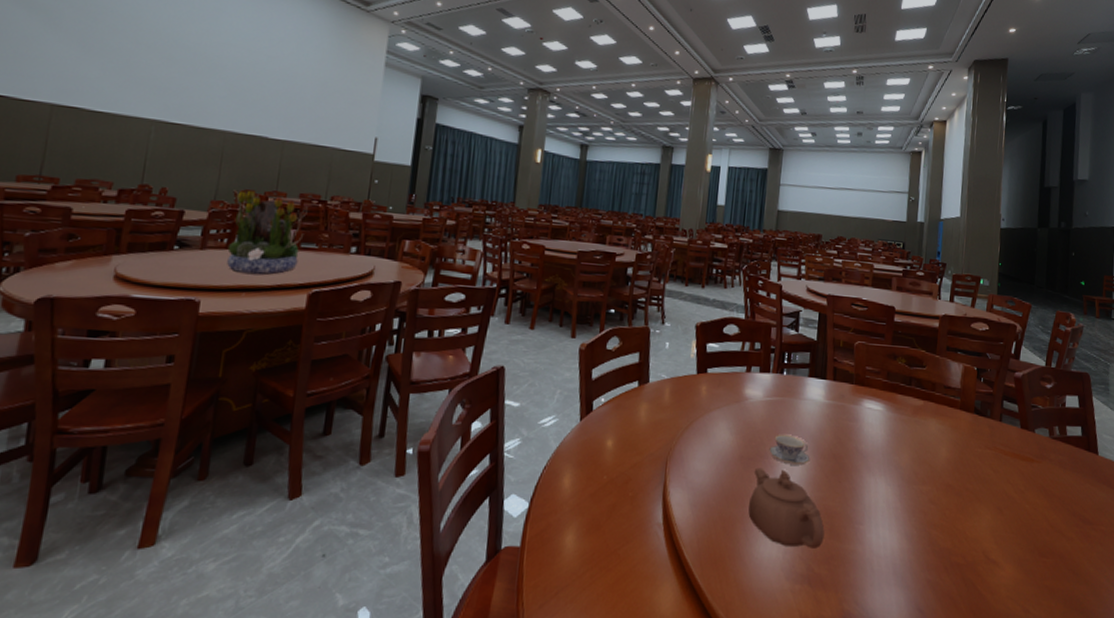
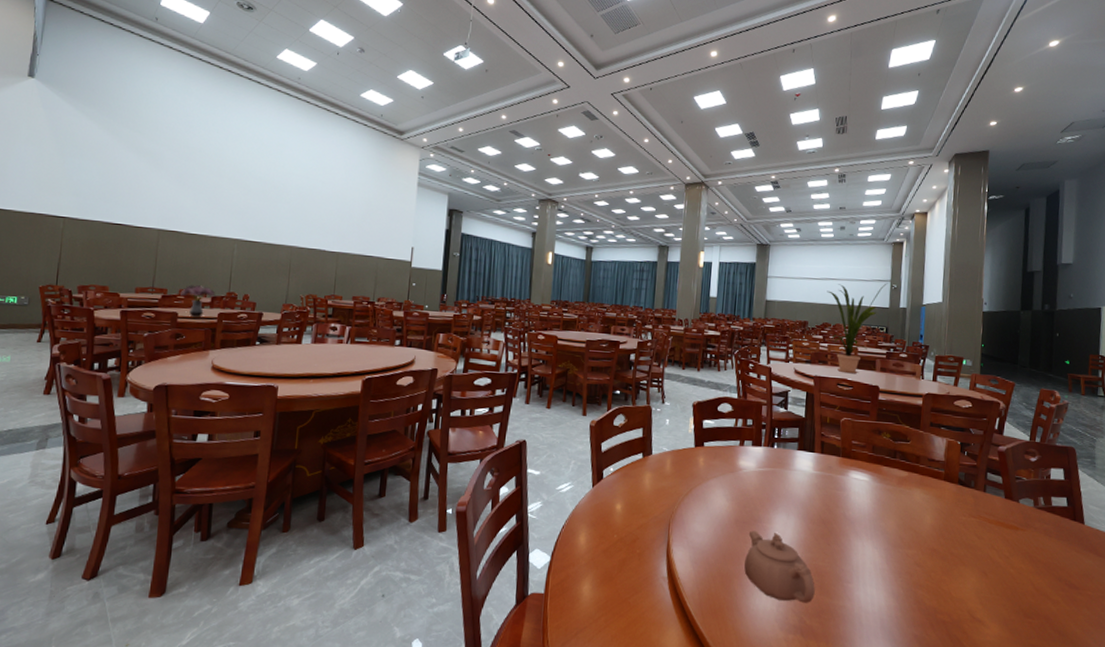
flower arrangement: none [77,174,124,214] -> present [180,285,216,317]
flower arrangement: present [227,190,308,276] -> none [297,295,360,365]
teacup: present [769,435,810,466] -> none [762,502,801,529]
house plant: none [842,194,906,293] -> present [827,283,888,374]

